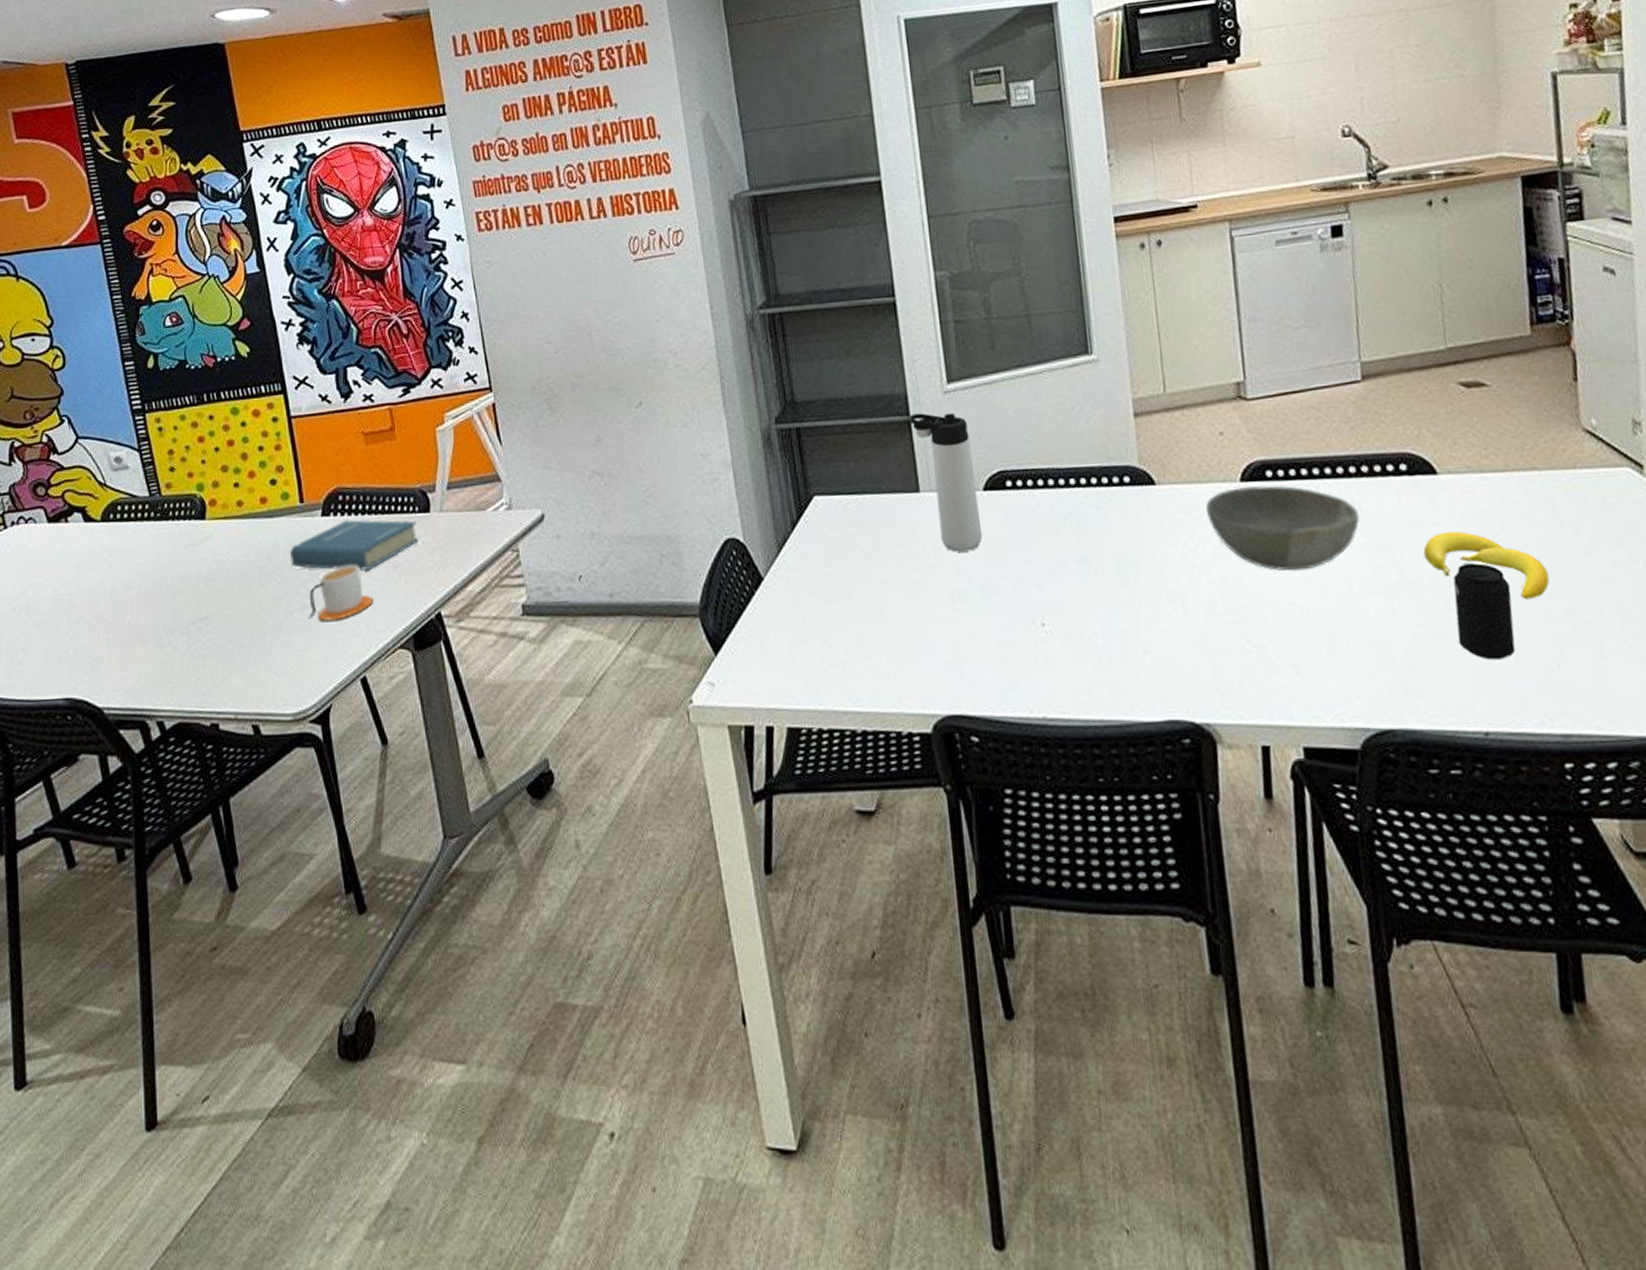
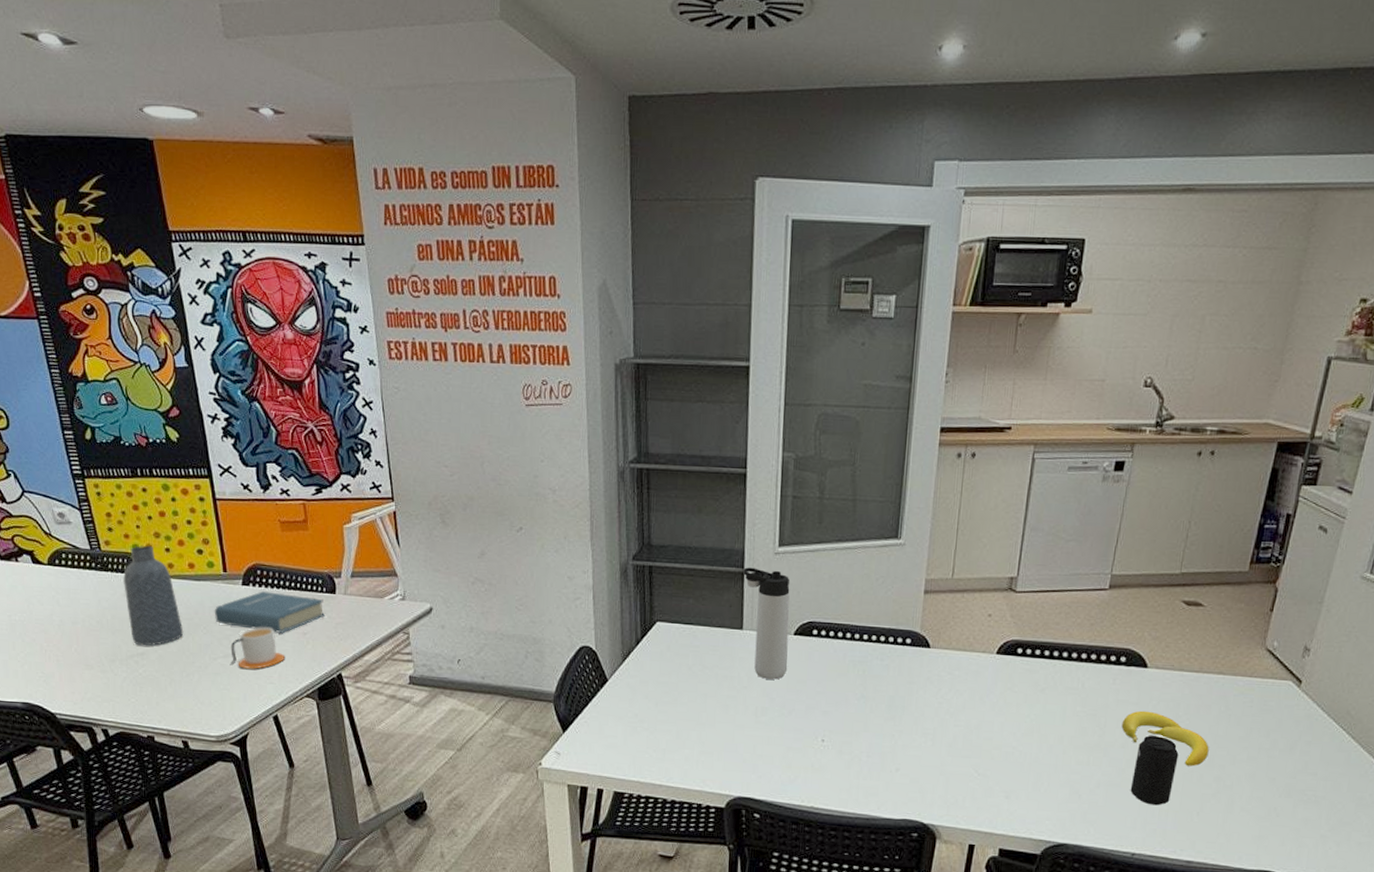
vase: none [186,482,253,608] -> present [123,545,183,646]
bowl: present [1206,485,1360,572] -> none [965,657,1081,726]

